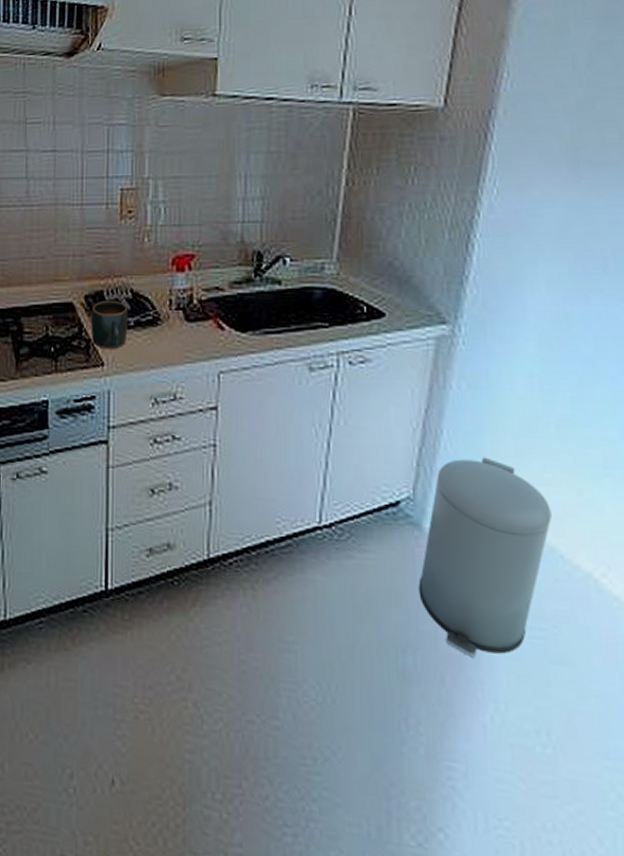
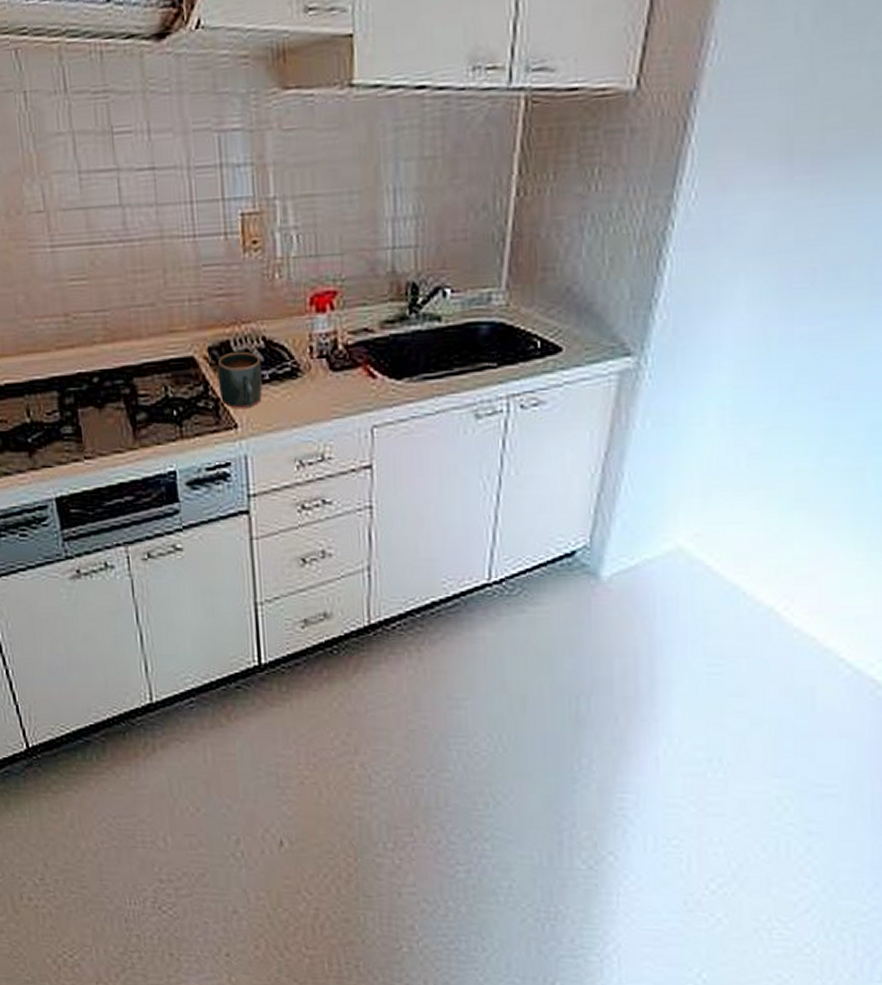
pedal bin: present [418,457,552,658] -> none [594,499,736,698]

